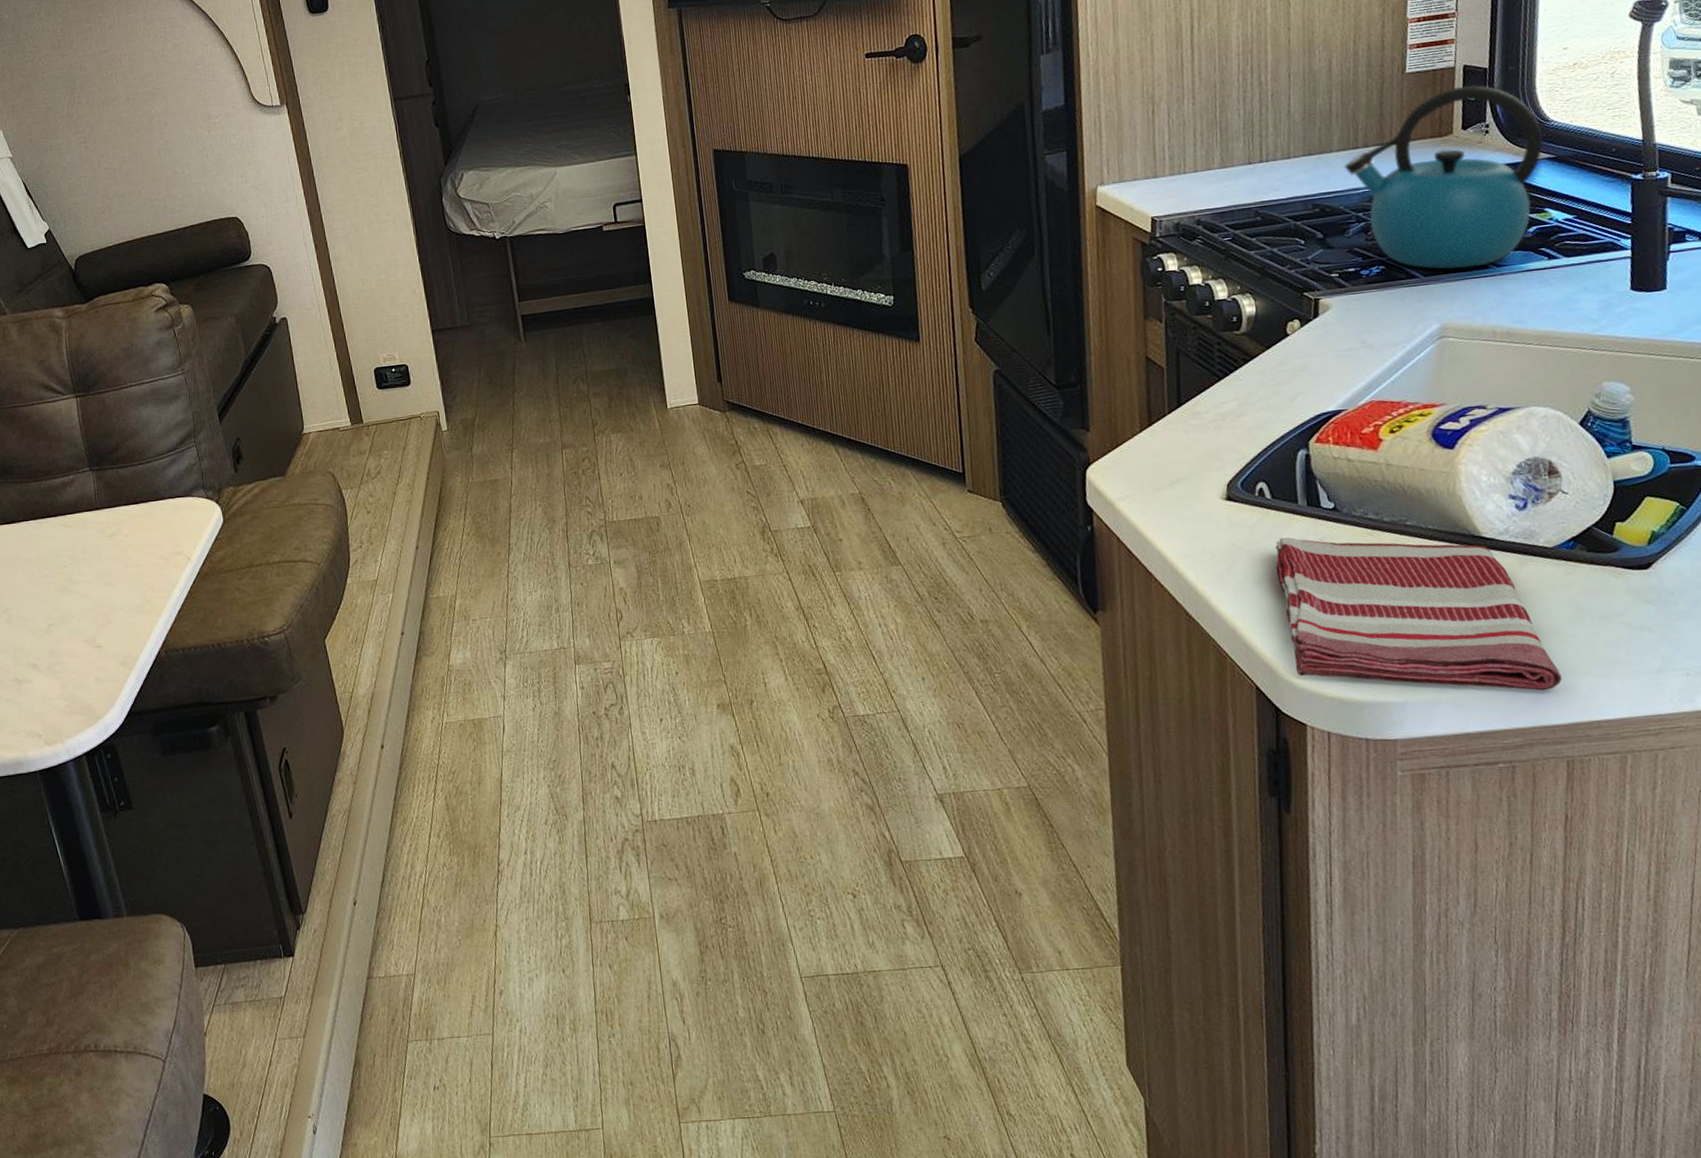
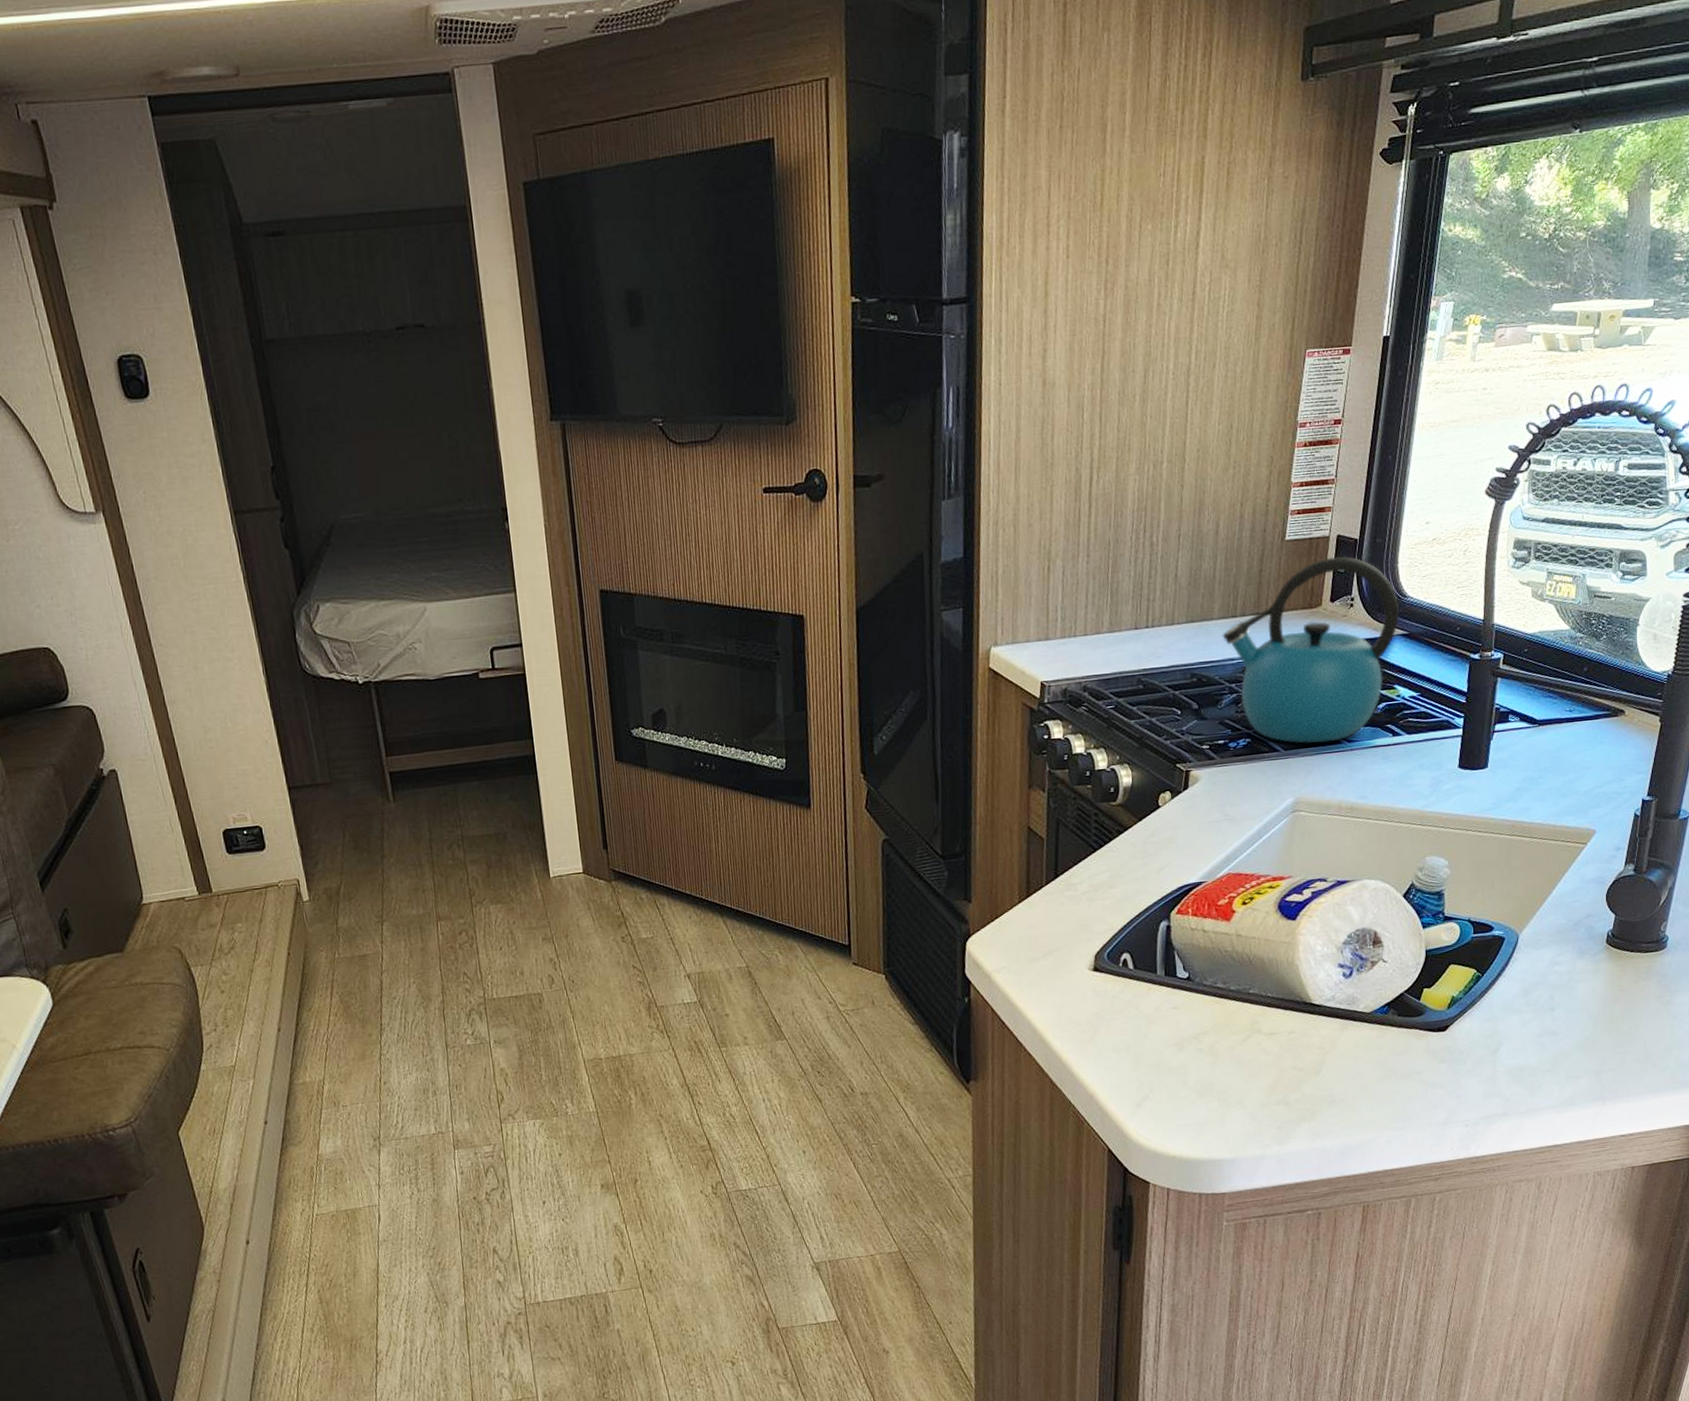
dish towel: present [1275,537,1562,691] -> none [1133,1006,1366,1144]

